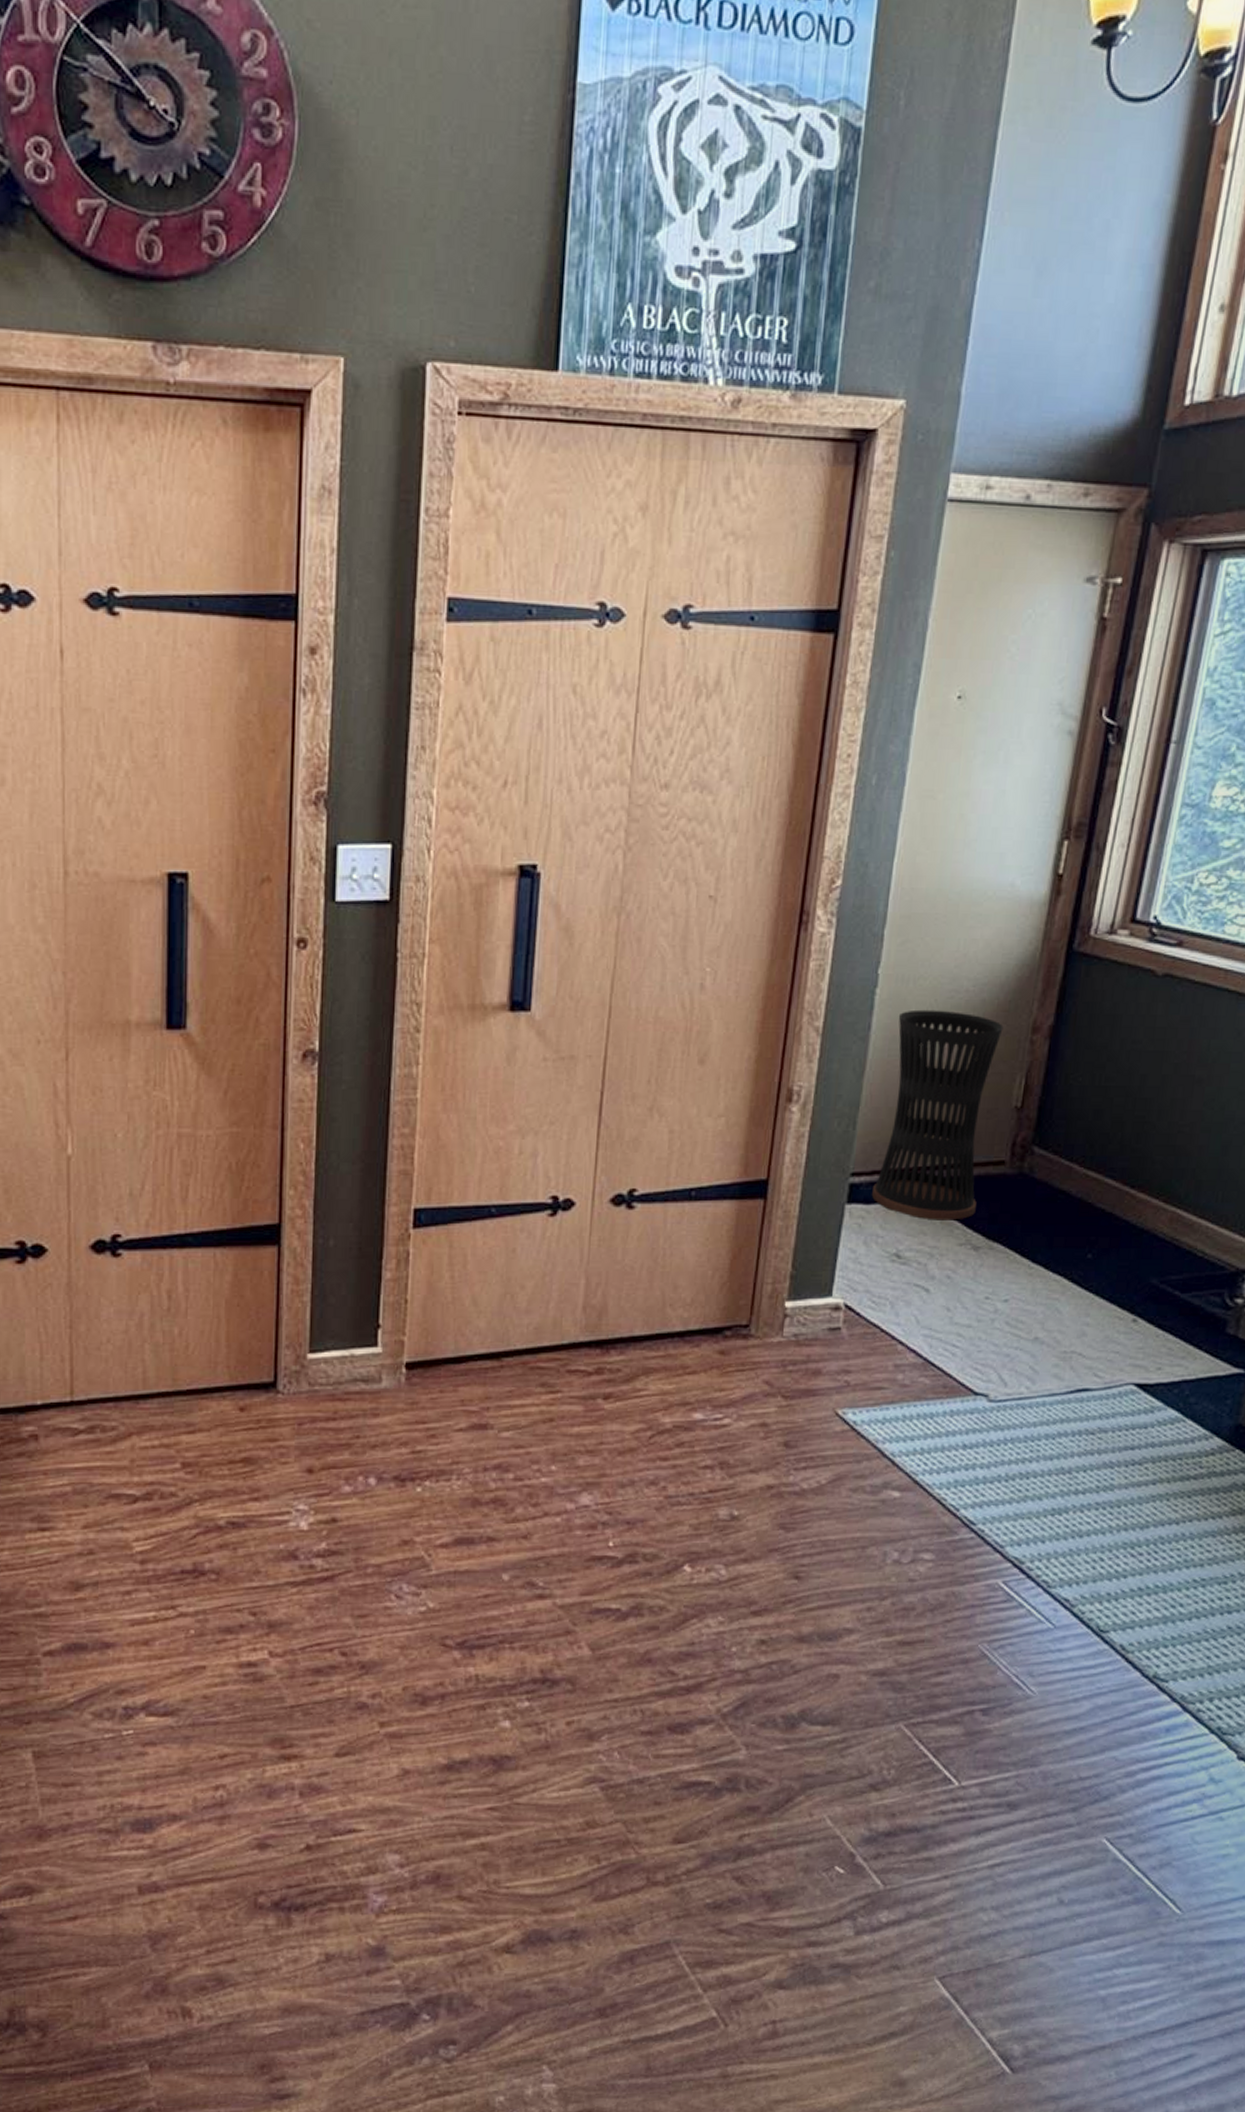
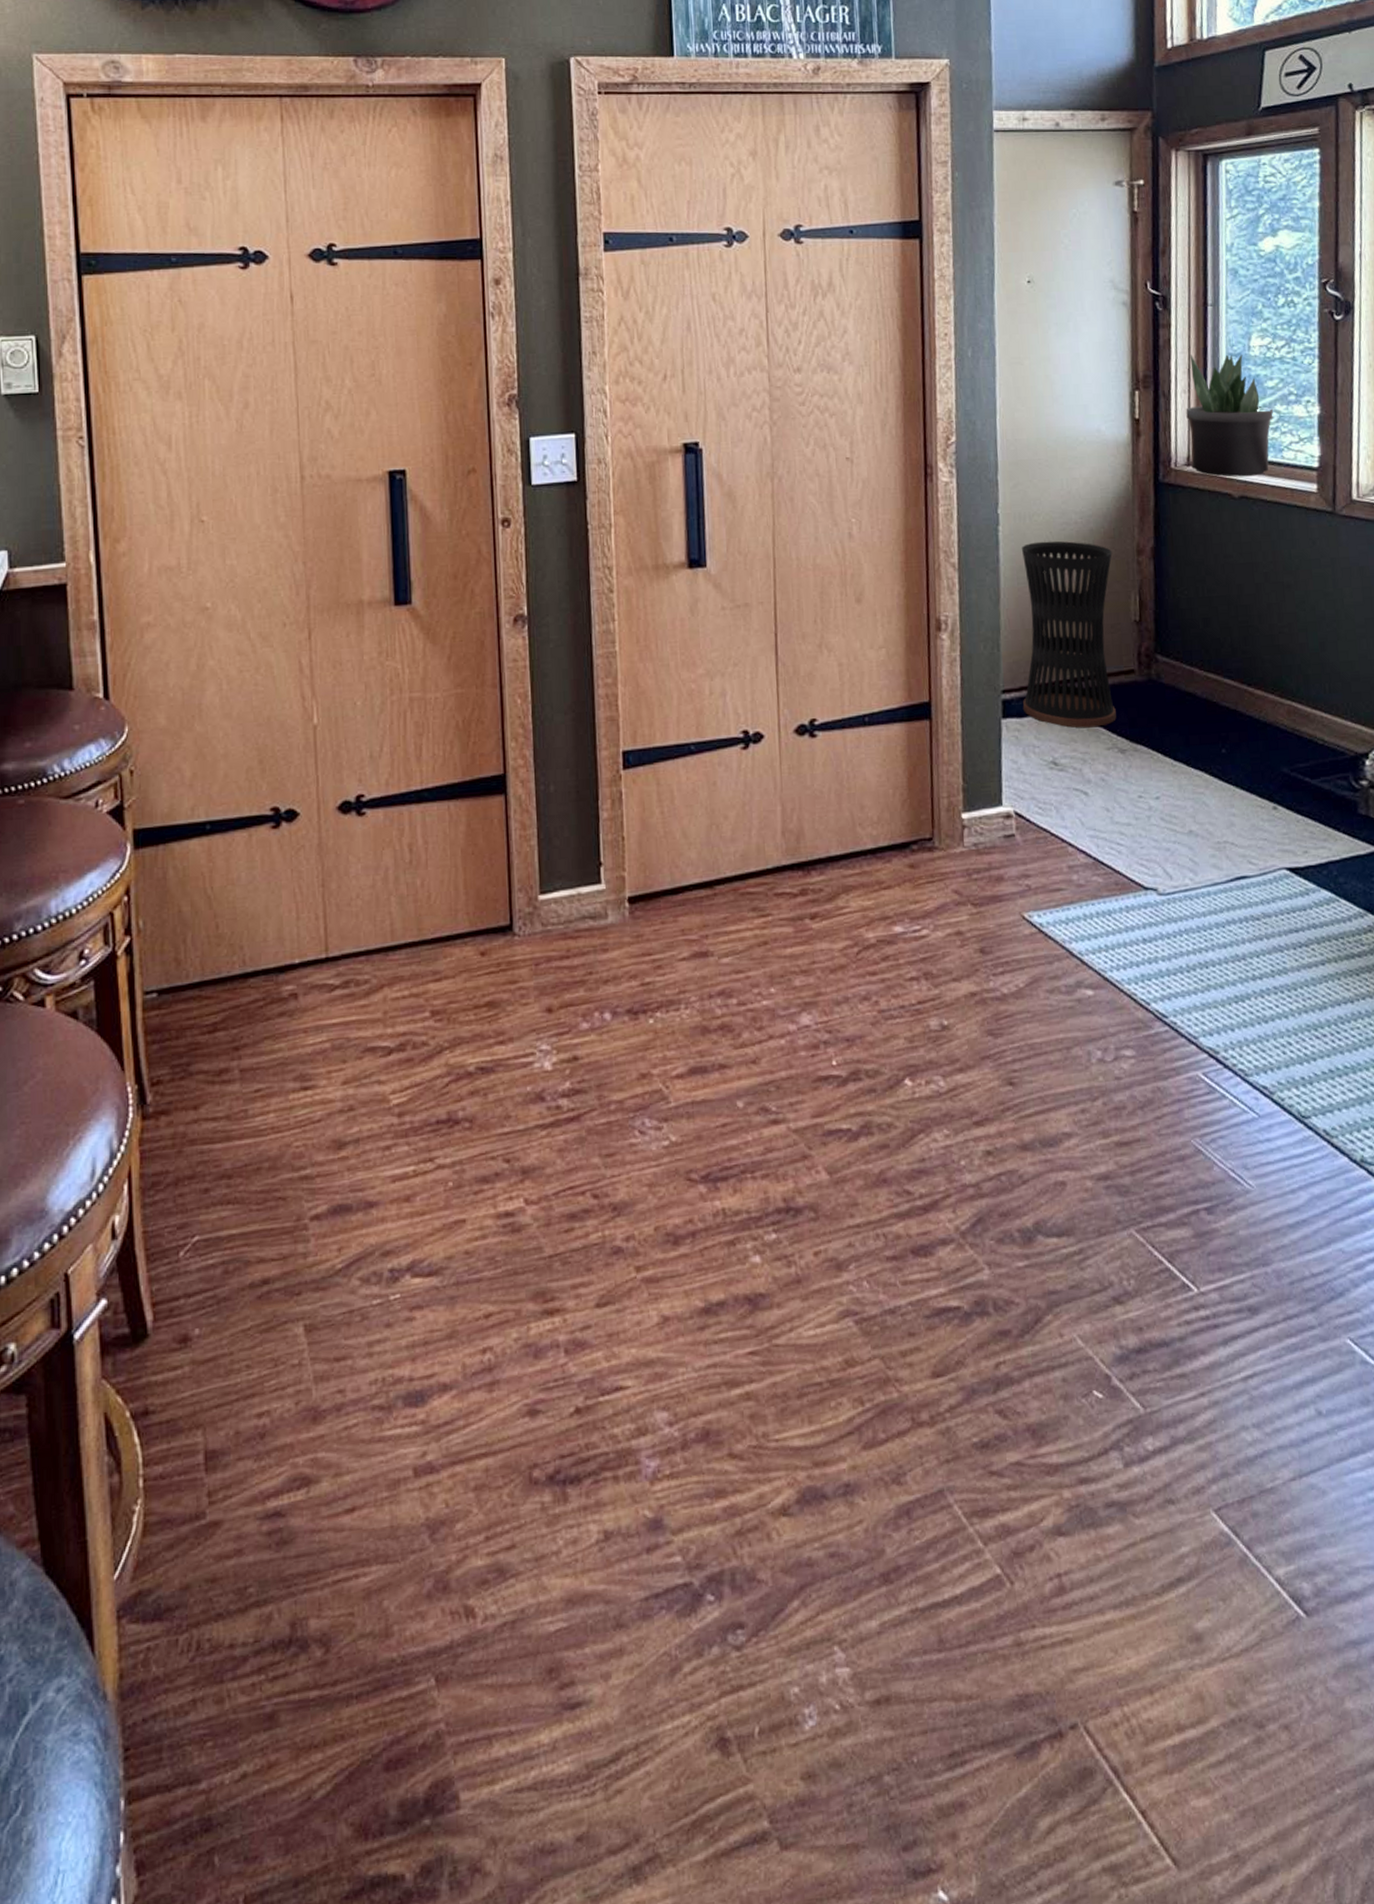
planter: none [1114,801,1223,952] -> present [1186,354,1273,478]

